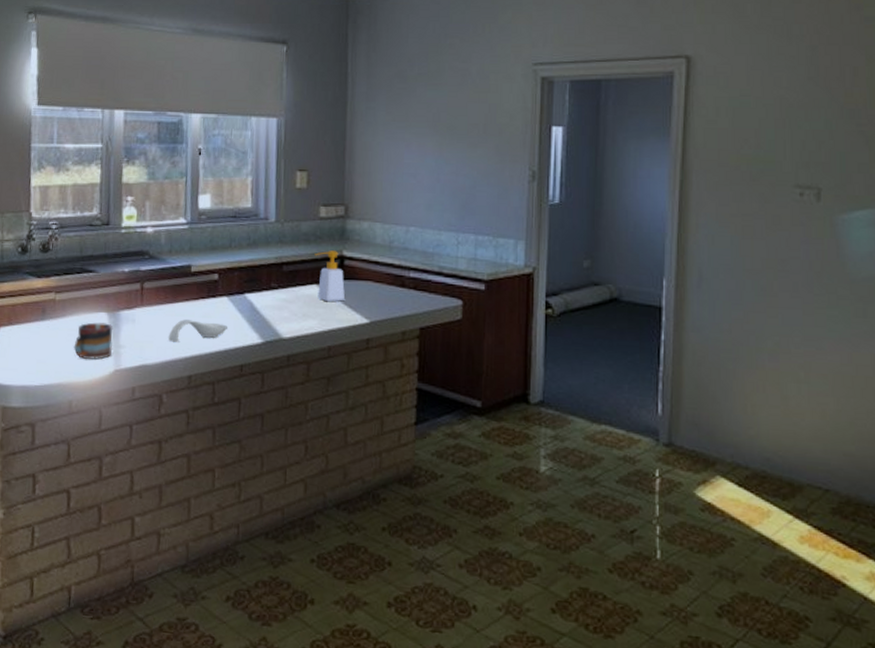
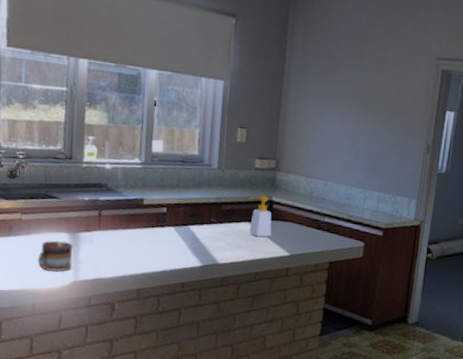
spoon rest: present [168,319,227,344] -> none [121,243,173,263]

